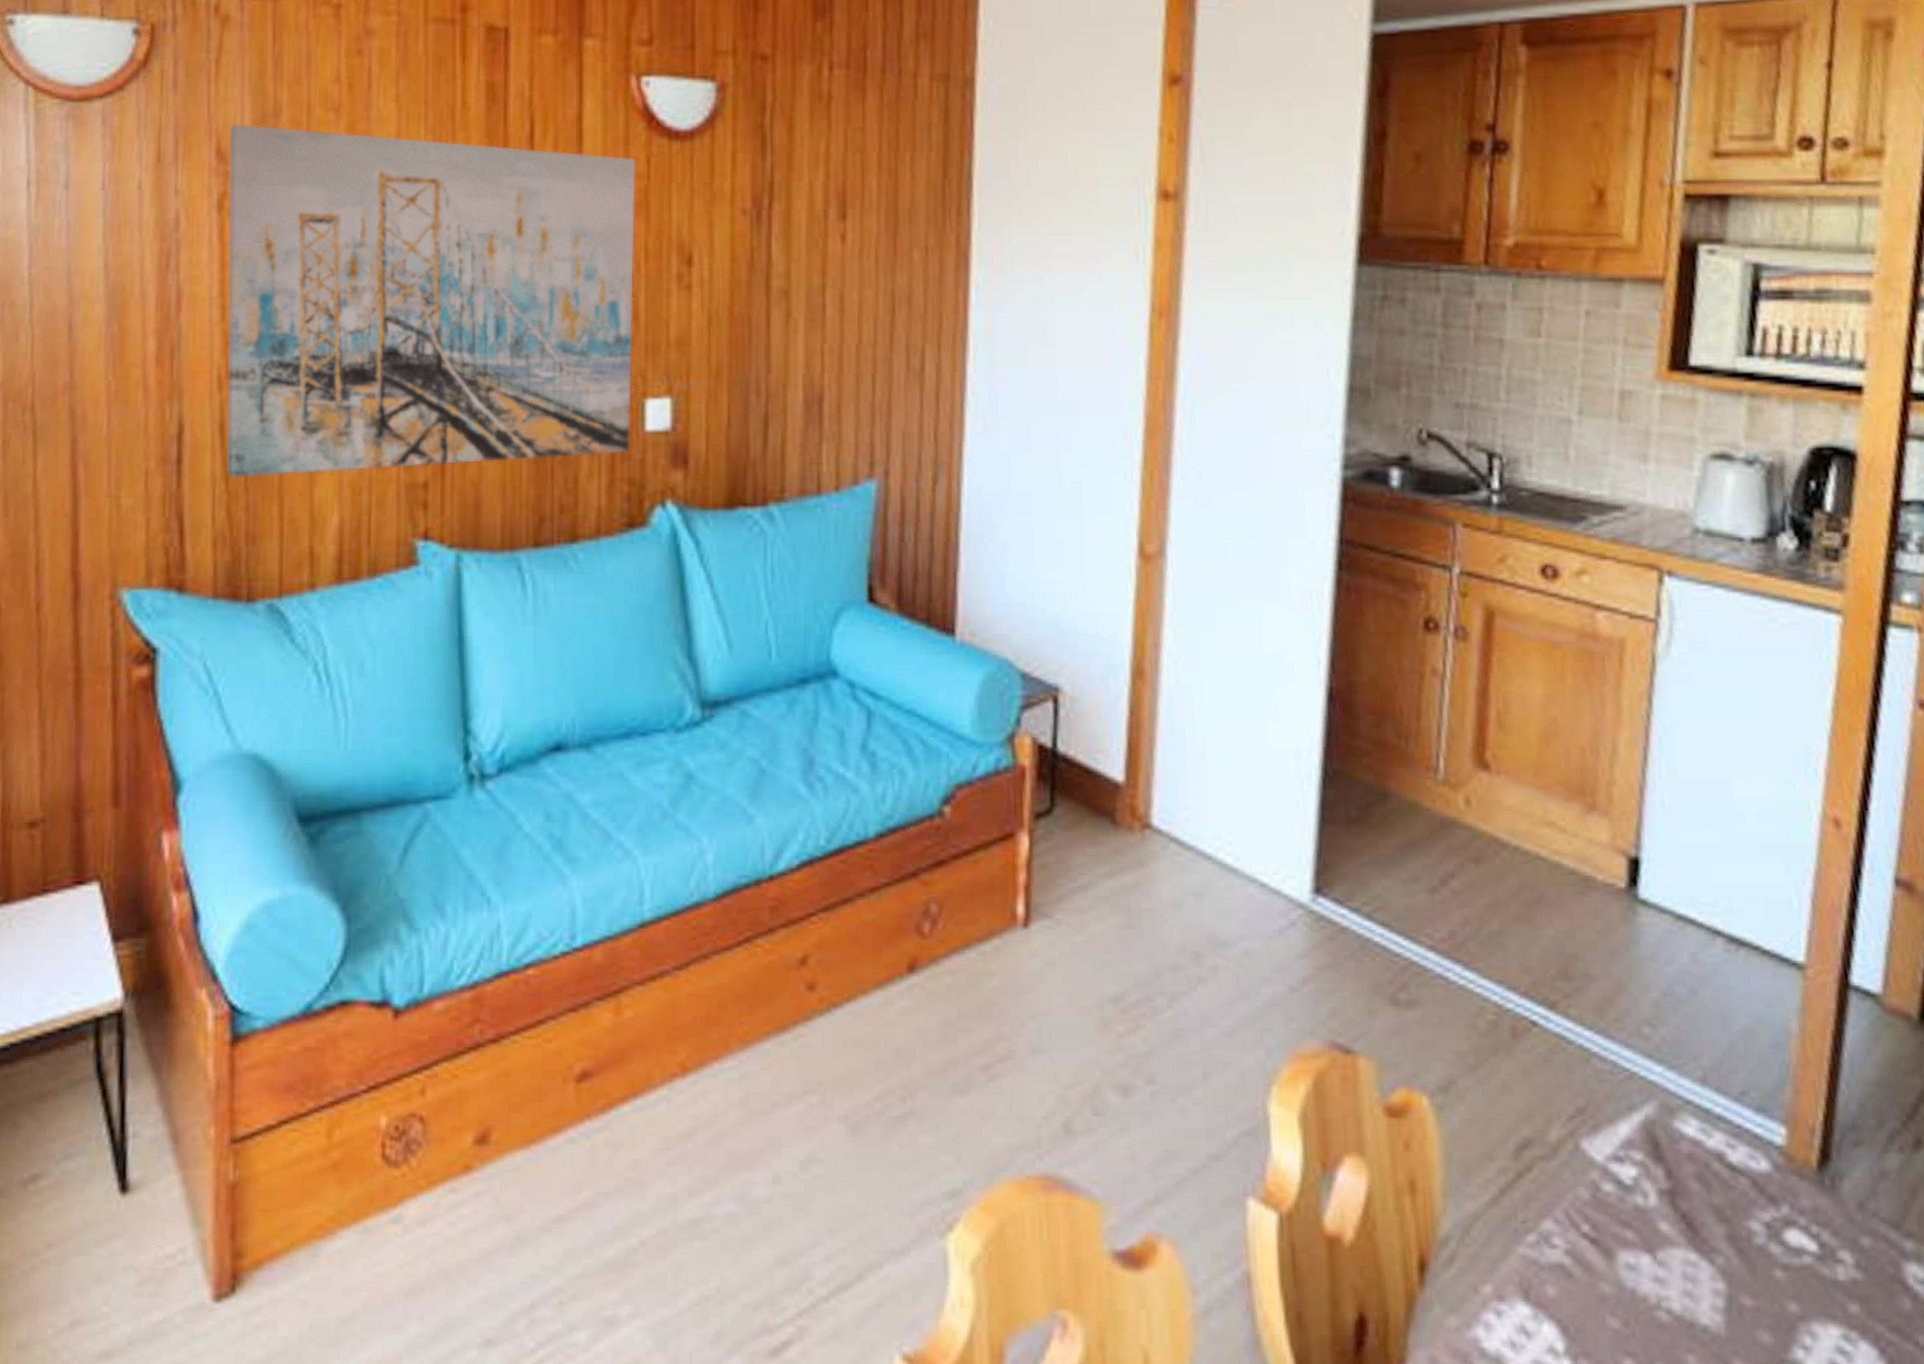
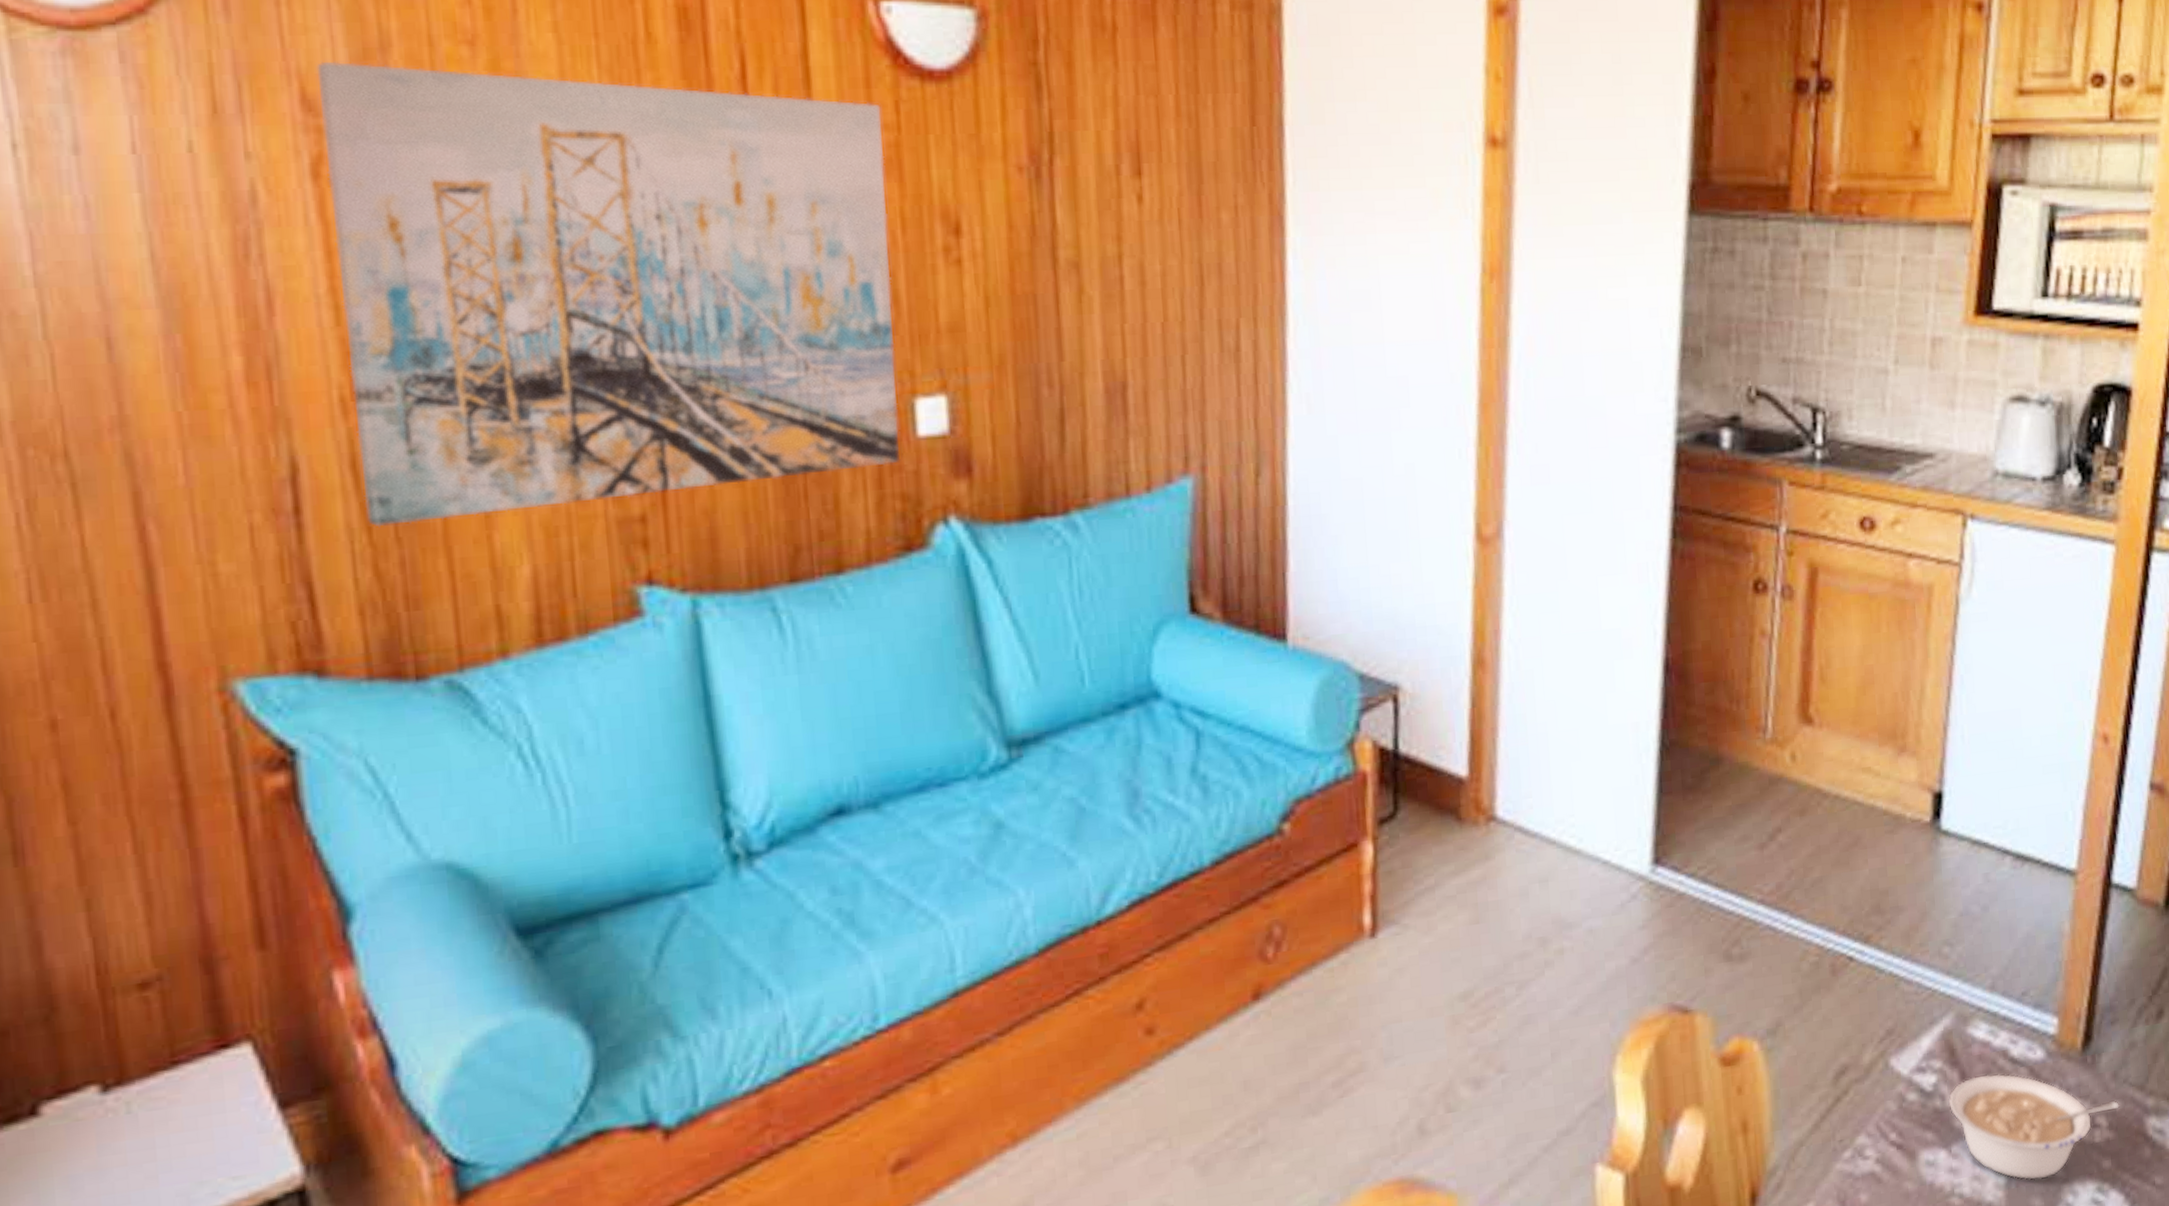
legume: none [1652,1178,1870,1311] -> present [1948,1074,2120,1180]

